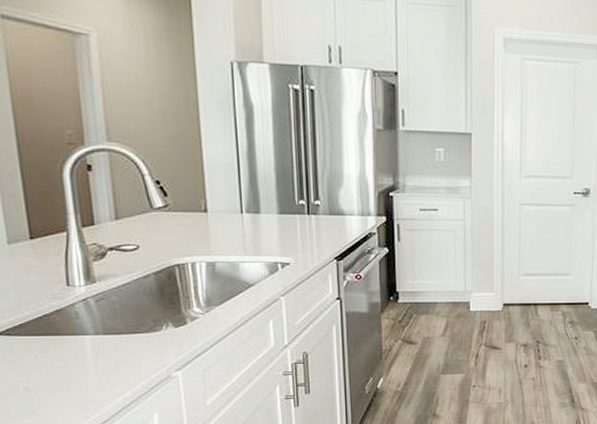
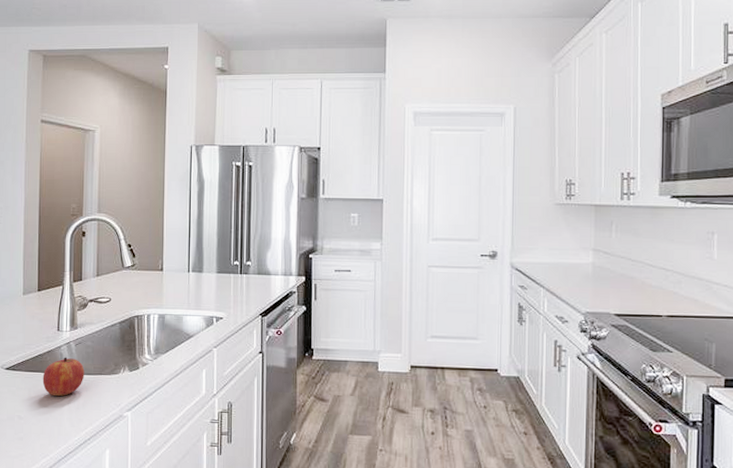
fruit: none [53,316,114,361] -> present [42,357,85,396]

